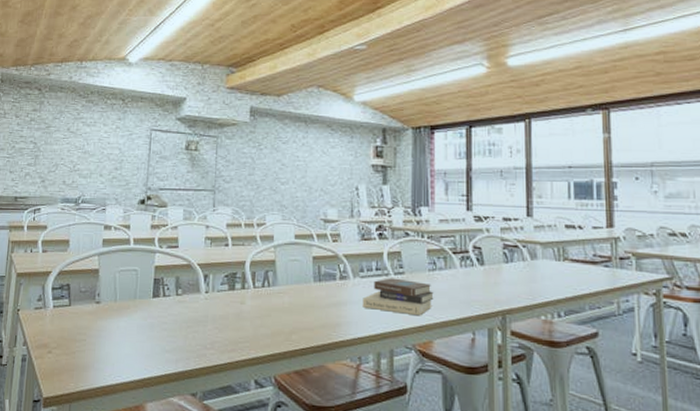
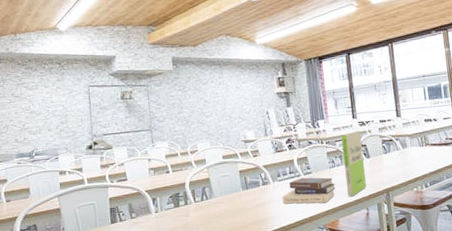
book: none [449,227,475,314] -> present [341,130,366,197]

